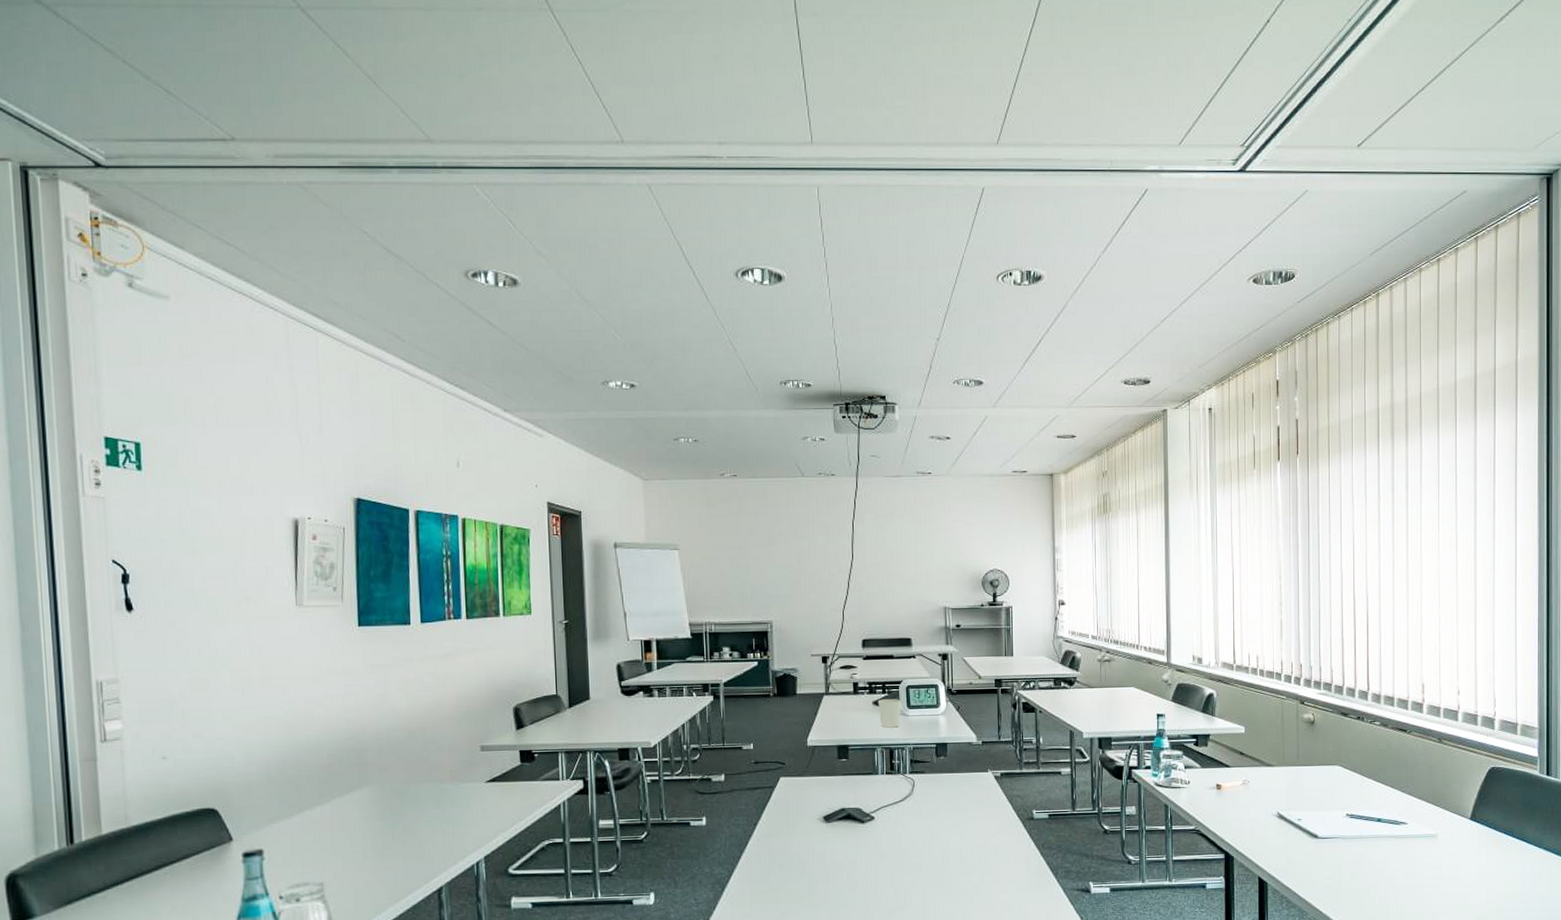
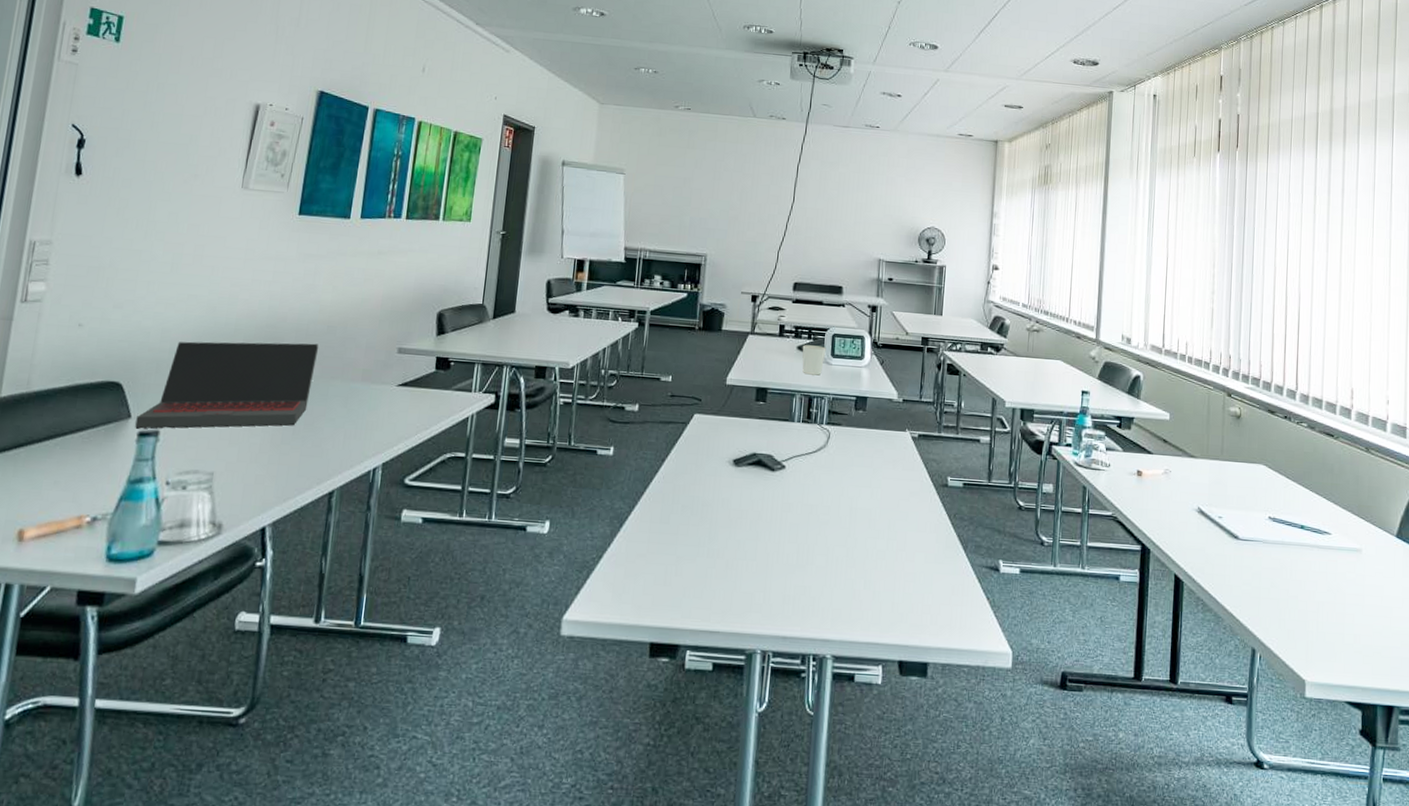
laptop: none [238,750,403,850] -> present [135,341,319,429]

